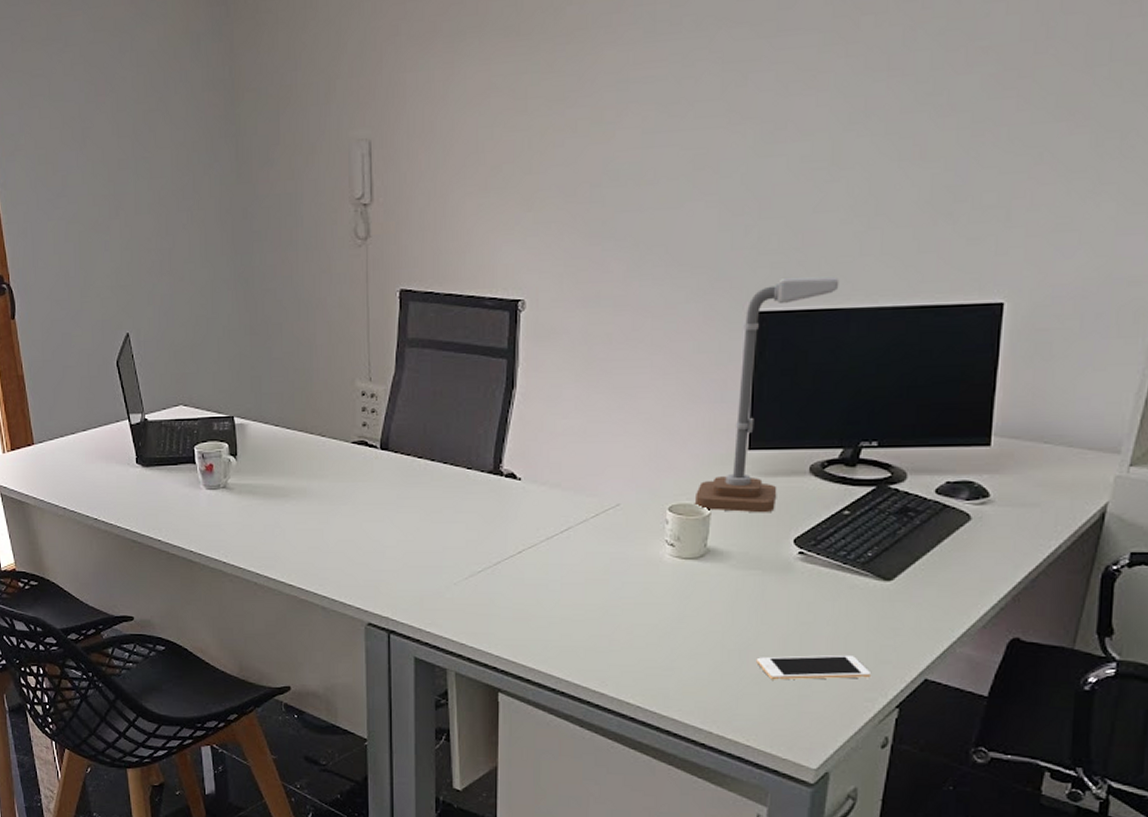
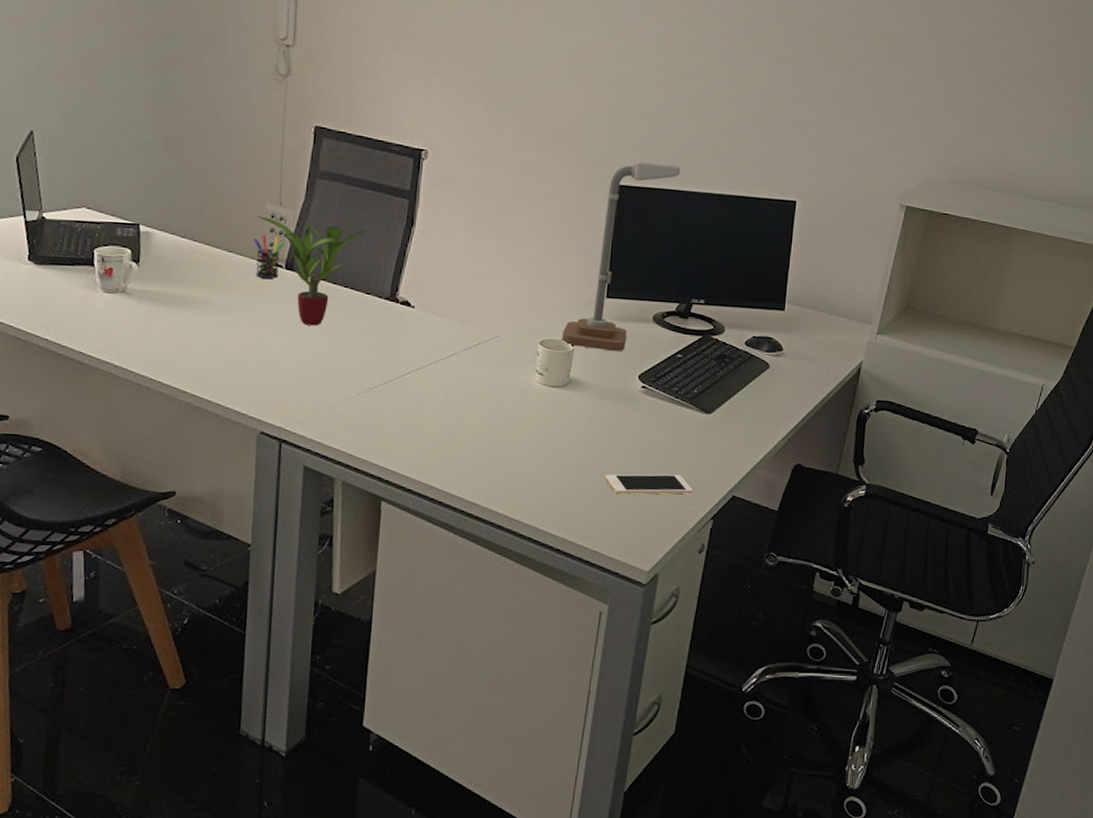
pen holder: none [345,414,377,461] -> present [253,234,284,279]
potted plant: none [347,395,463,508] -> present [257,216,367,326]

